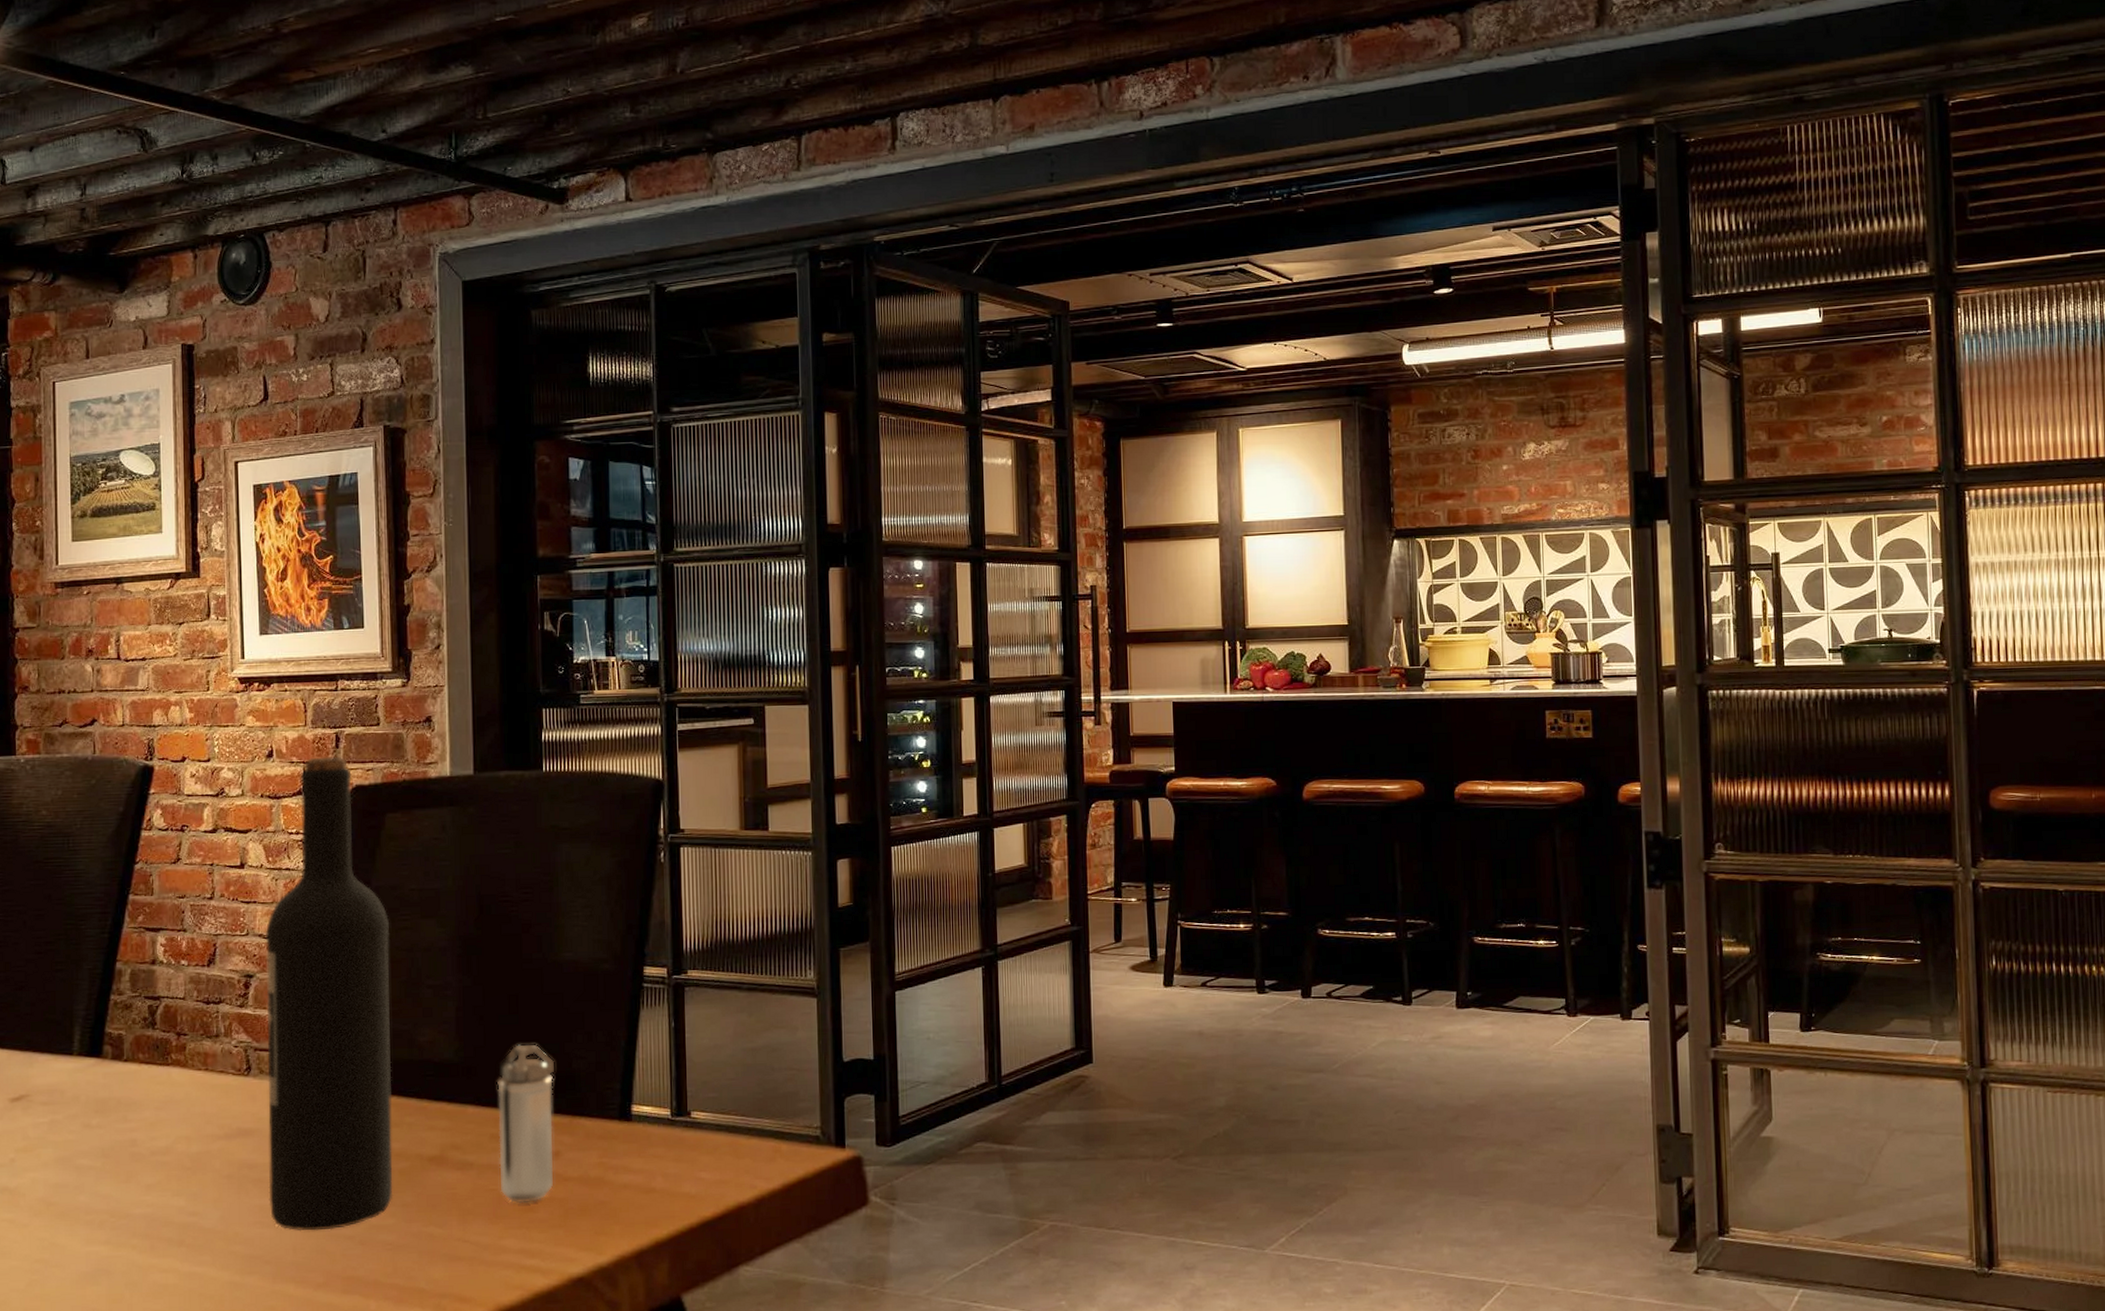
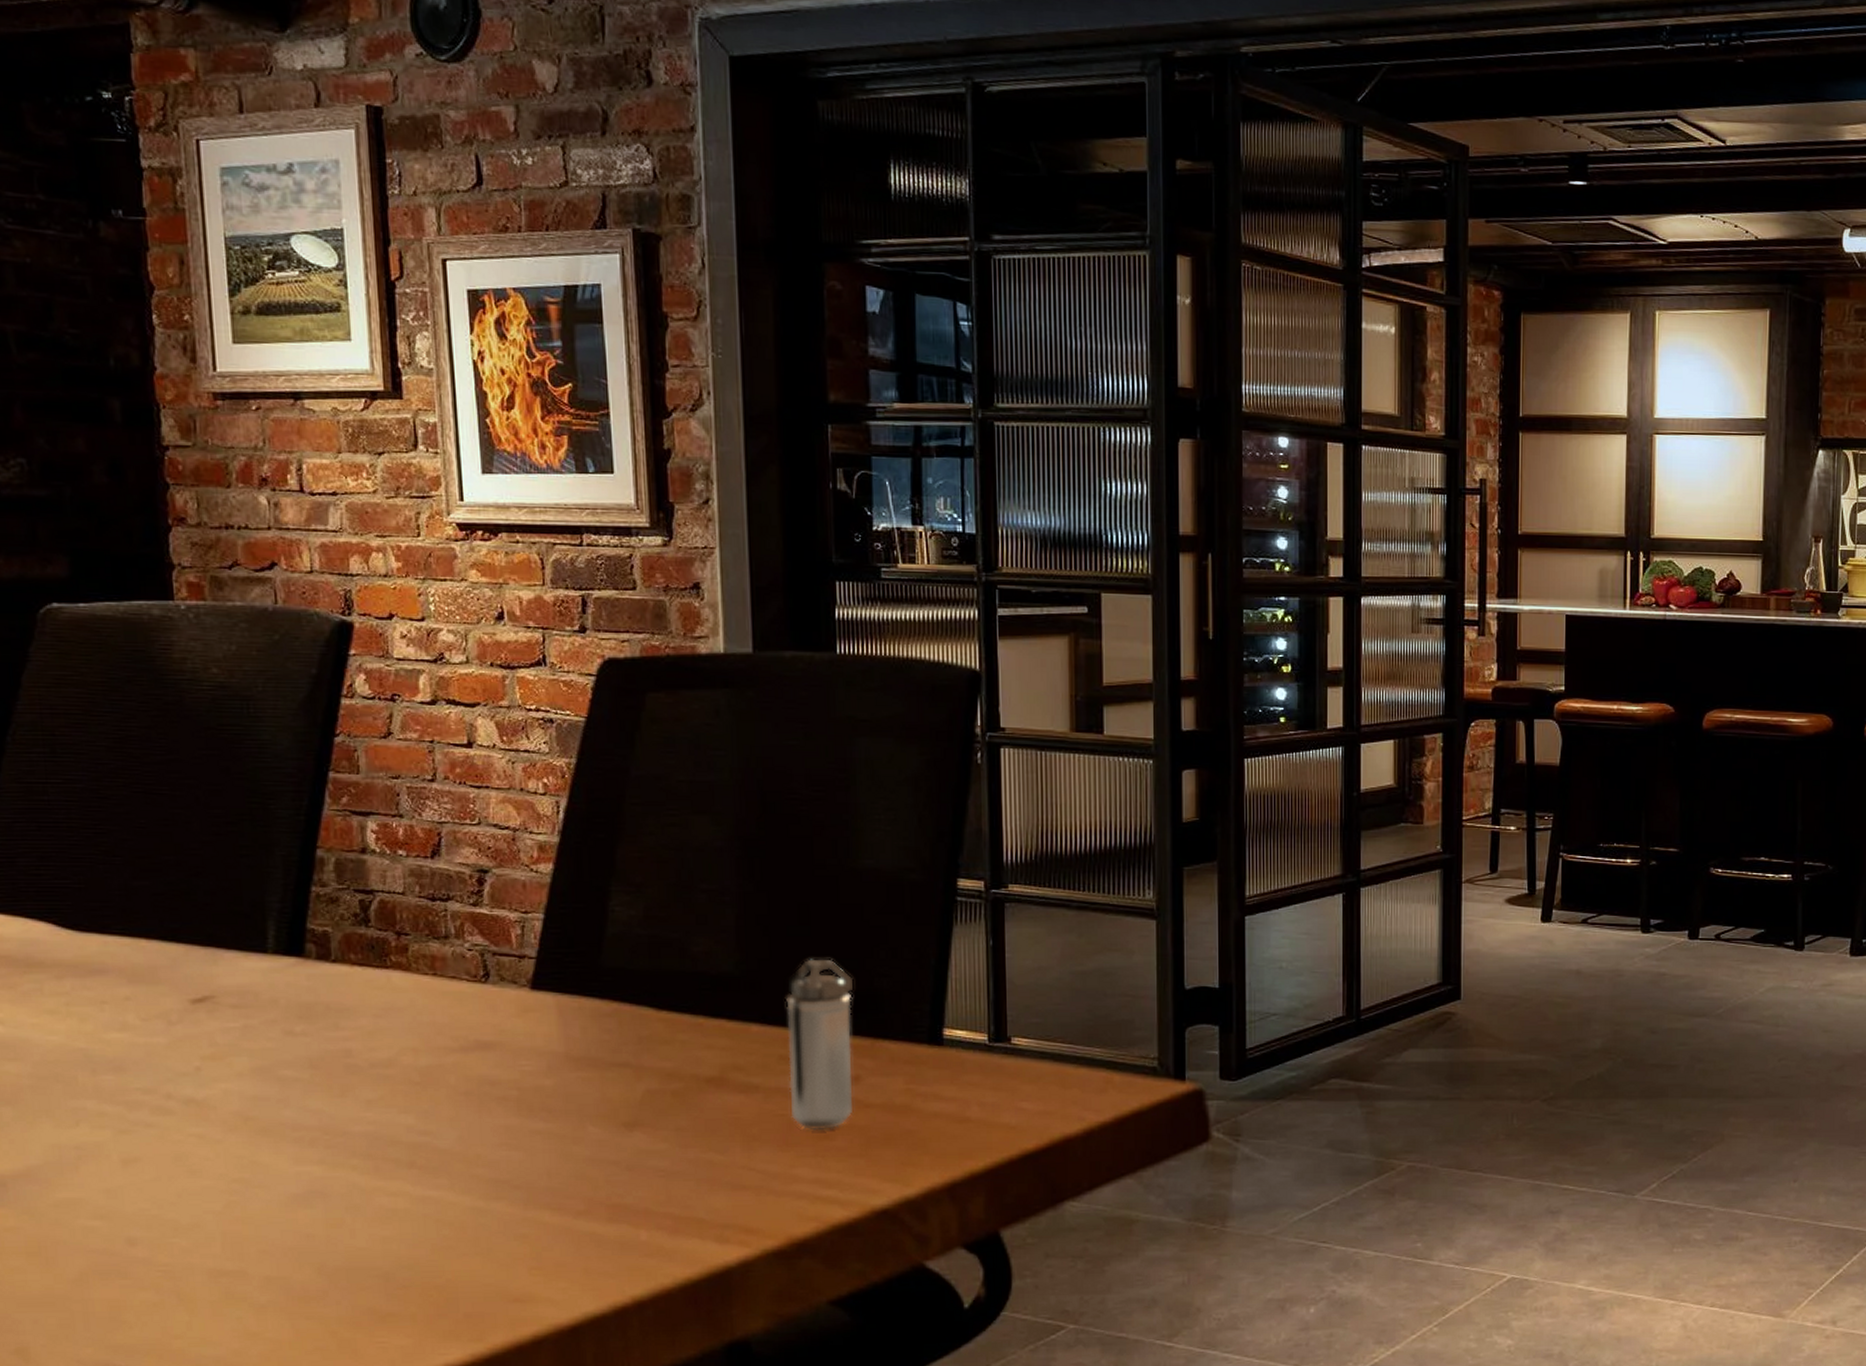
wine bottle: present [265,756,393,1231] -> none [501,623,665,1155]

